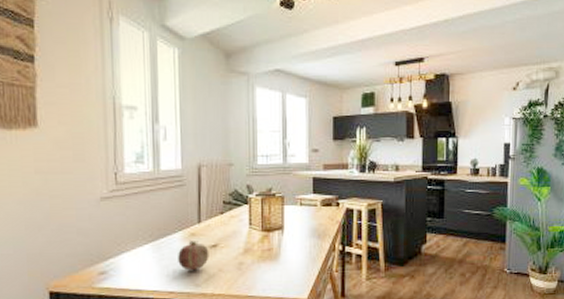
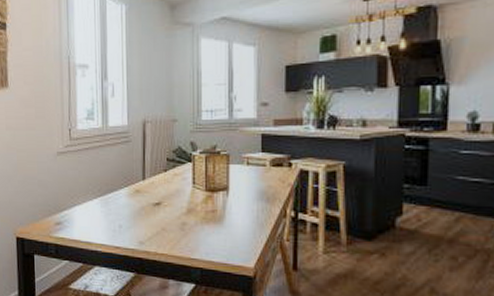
fruit: present [178,240,209,271] -> none [124,196,153,228]

